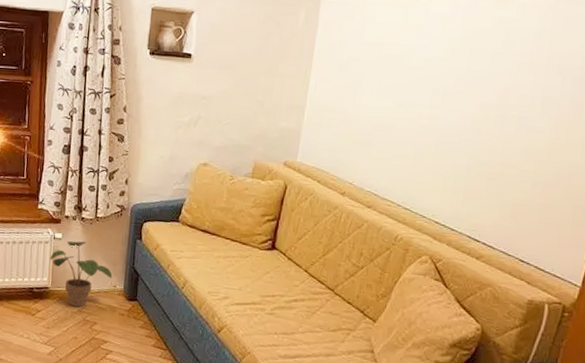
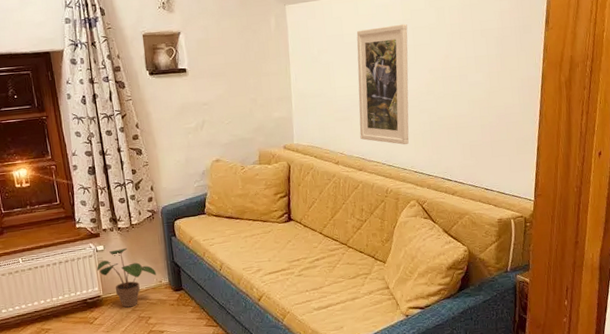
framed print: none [377,41,465,189] -> present [356,23,409,145]

